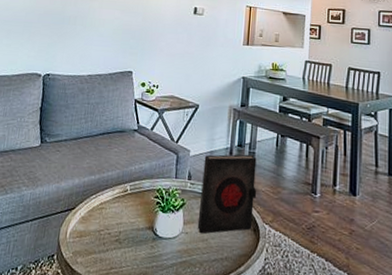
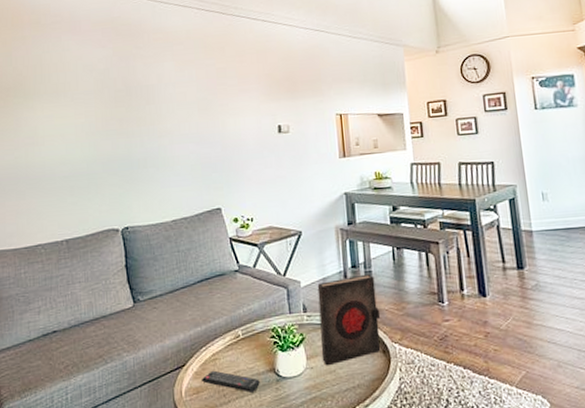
remote control: none [85,218,138,246] -> present [201,370,260,393]

